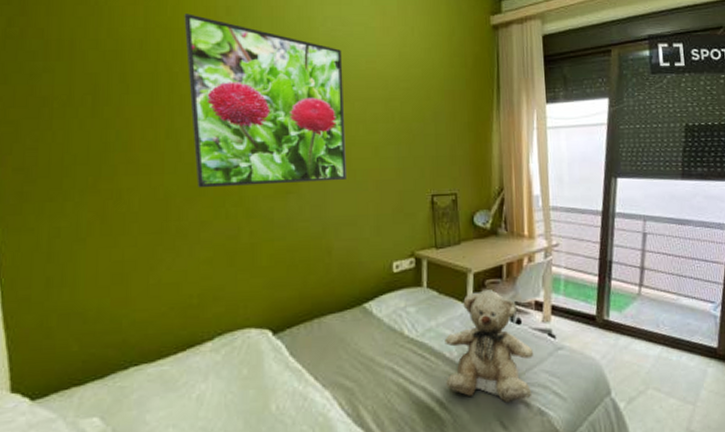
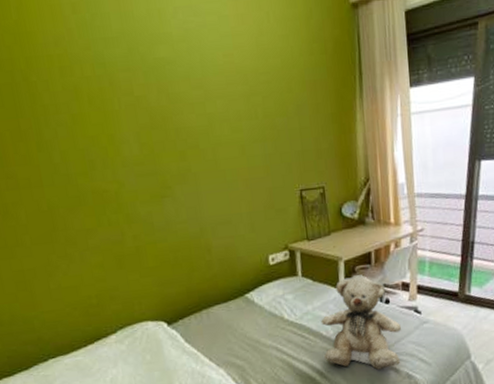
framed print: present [184,14,346,188] -> none [29,15,217,198]

